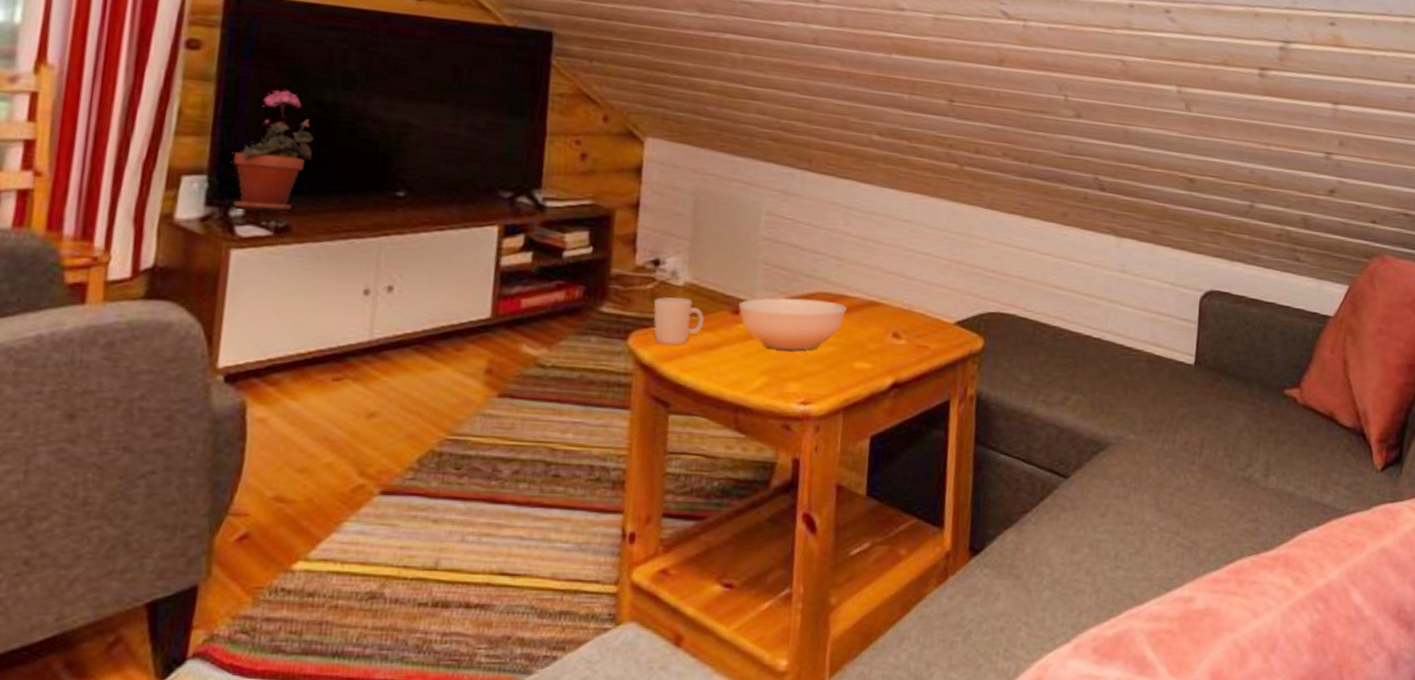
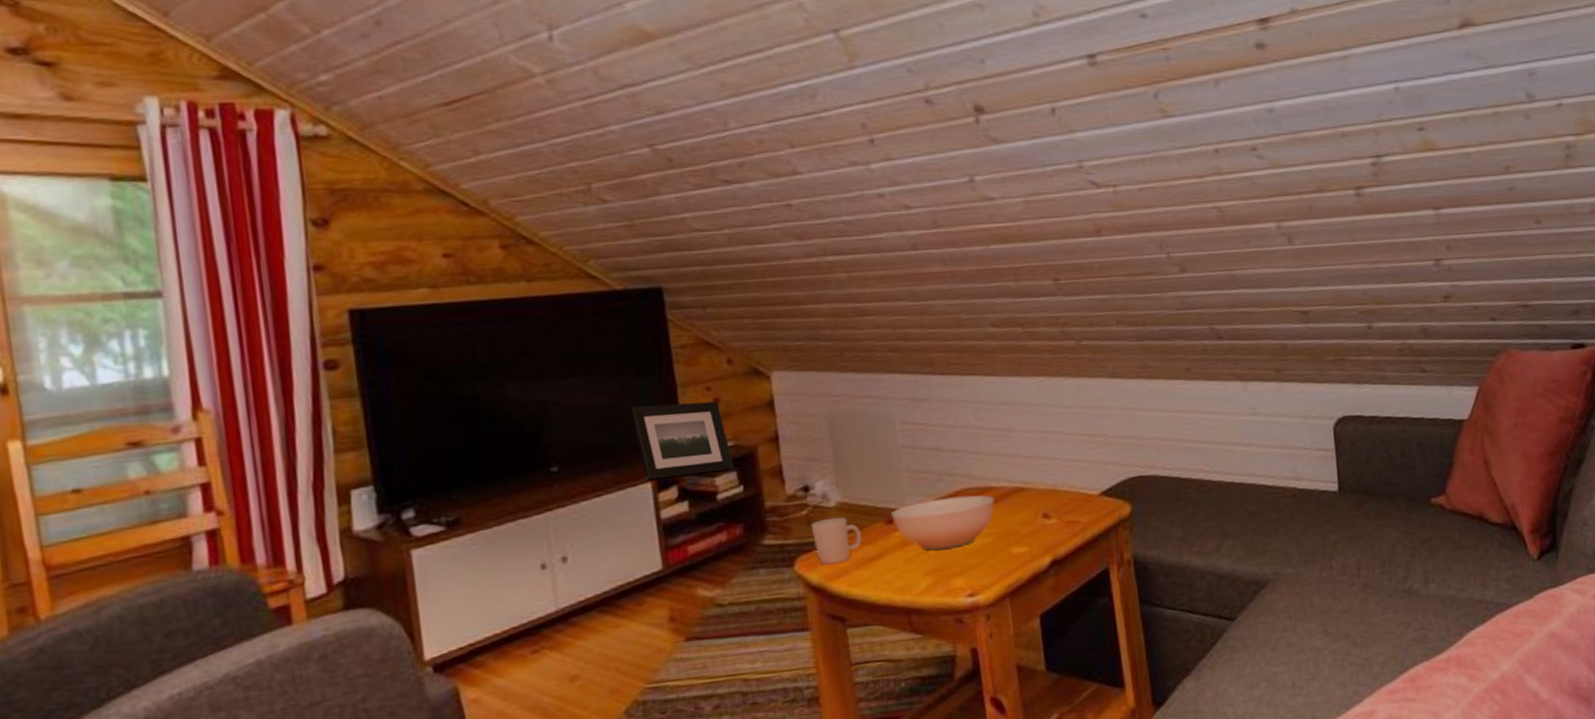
potted plant: present [230,89,315,212] -> none [390,390,466,512]
picture frame: none [492,146,588,230] -> present [630,401,735,482]

